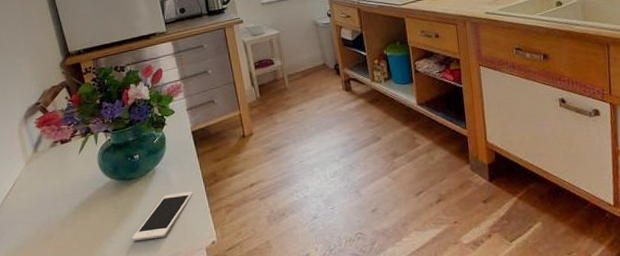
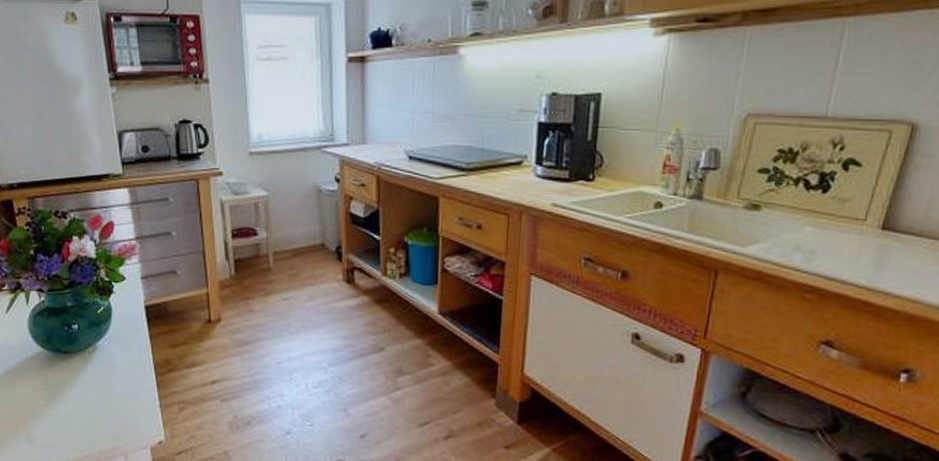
cell phone: present [132,192,193,241] -> none [64,377,141,427]

